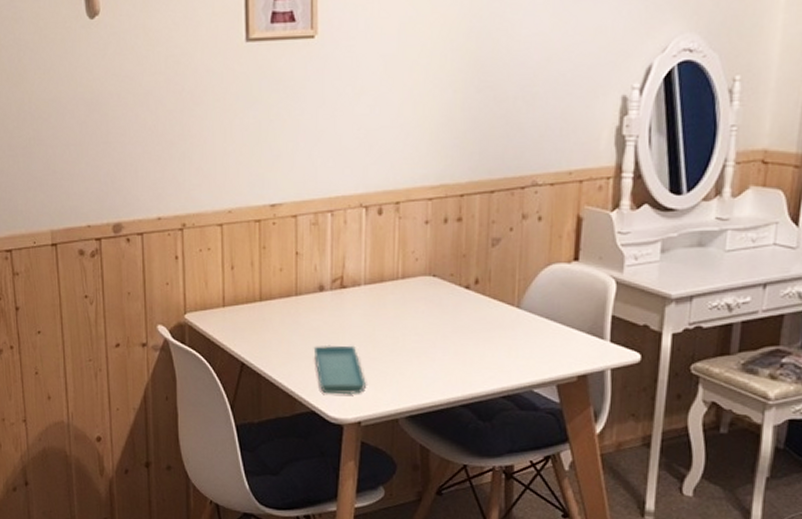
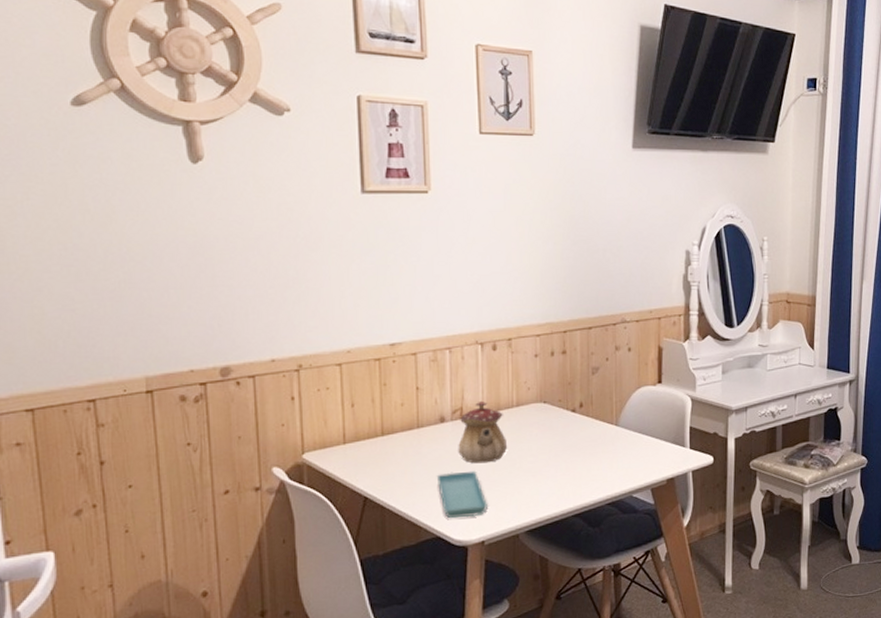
teapot: none [337,270,391,338] -> present [458,400,508,464]

